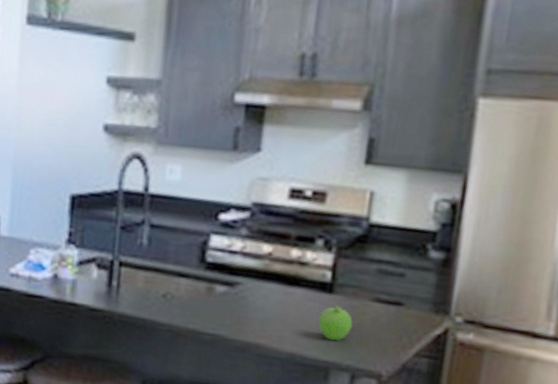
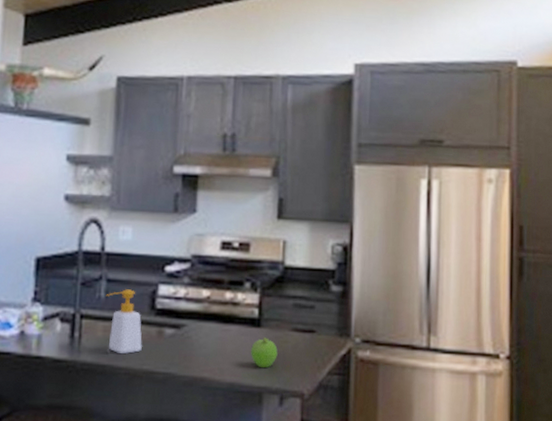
soap bottle: none [148,237,189,310] -> present [106,289,142,354]

